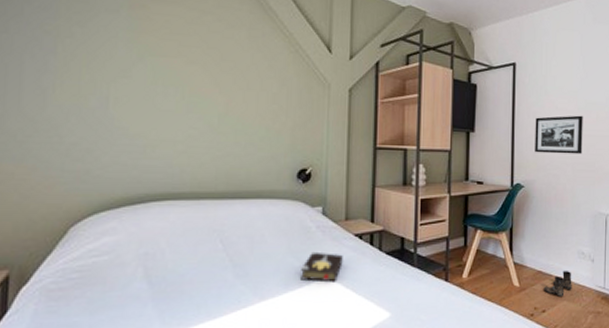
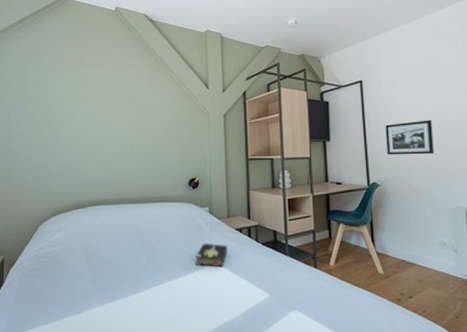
boots: present [544,271,572,296] -> none [408,260,437,284]

